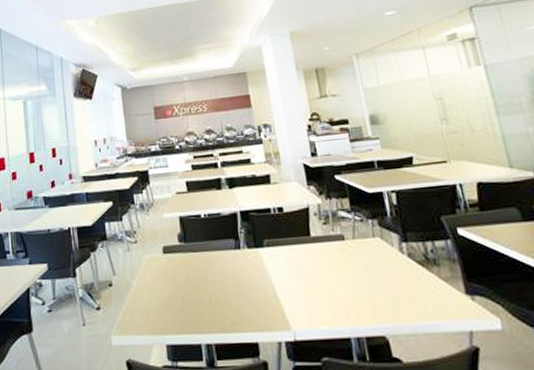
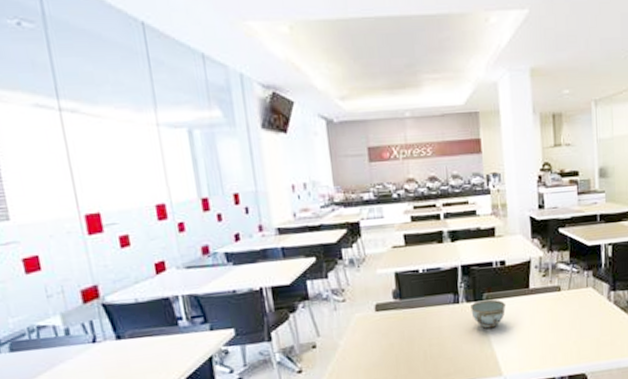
bowl: none [252,246,288,277] -> present [471,299,507,329]

